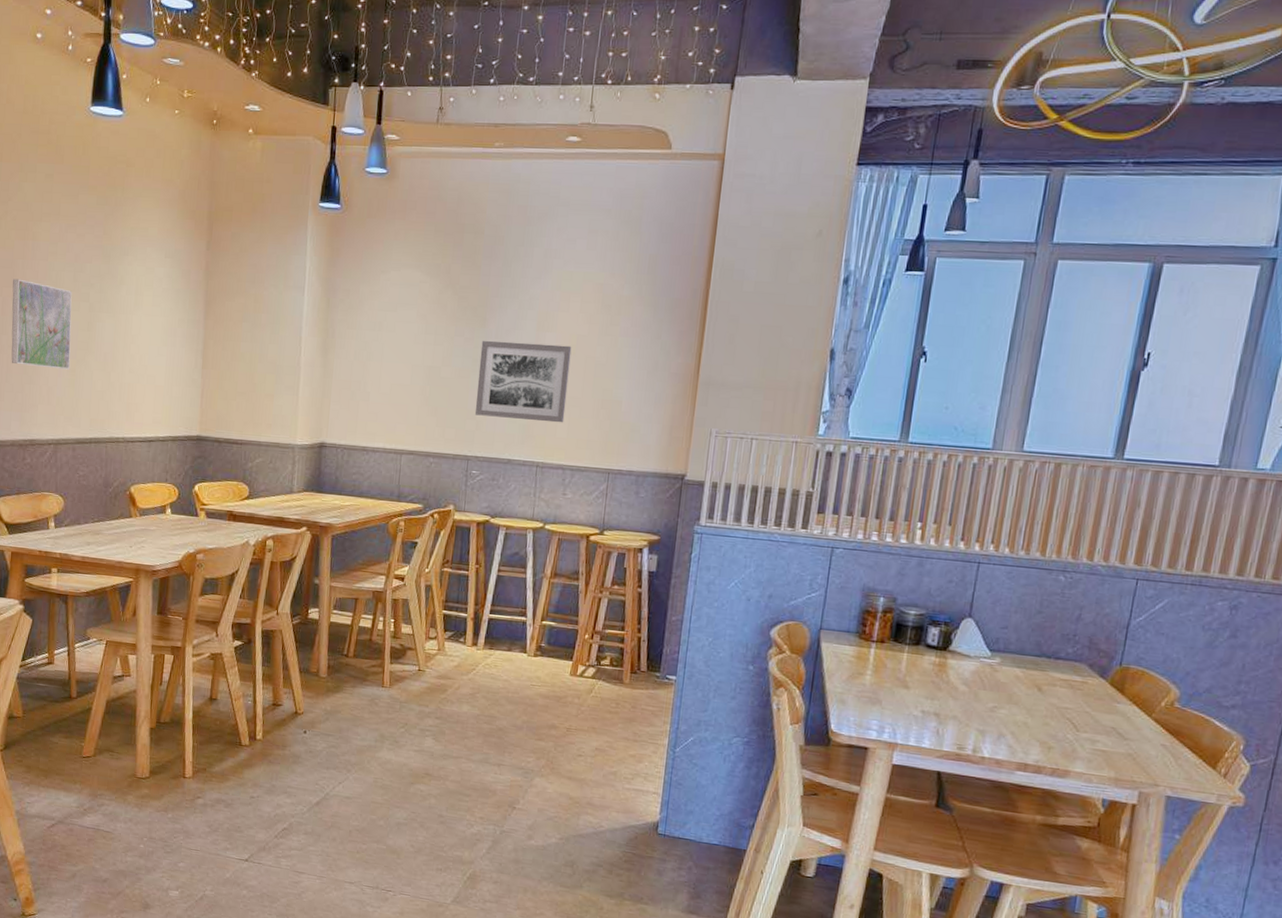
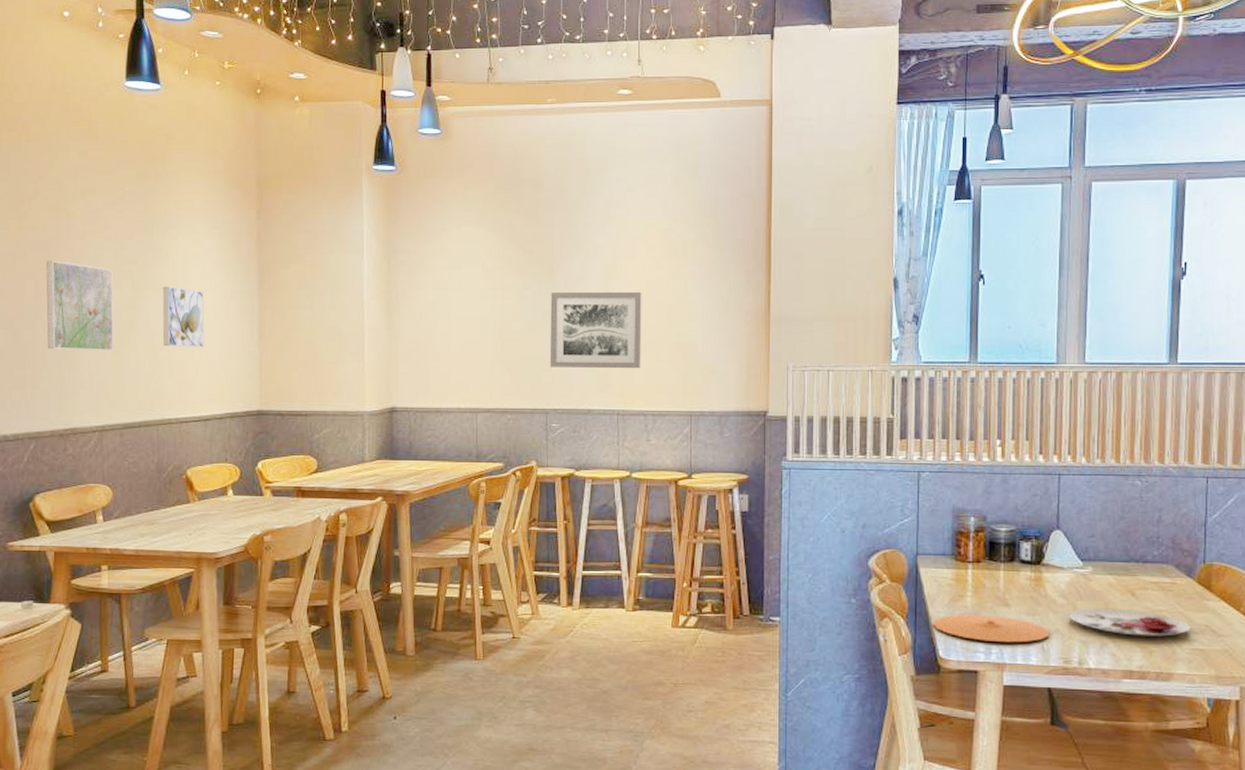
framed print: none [115,310,154,373] -> present [162,286,205,348]
plate: none [828,691,948,726] -> present [933,615,1050,643]
plate: none [969,698,1096,734] -> present [1069,608,1190,637]

